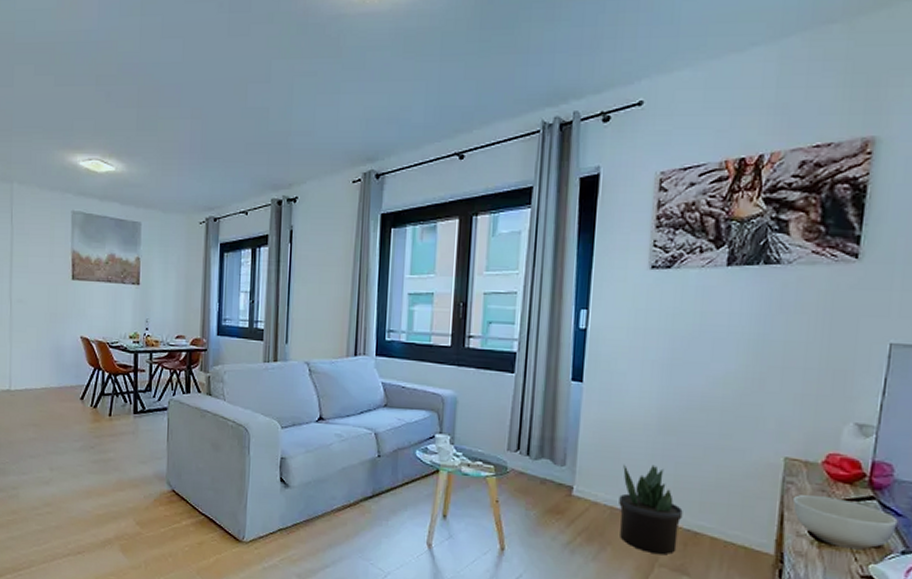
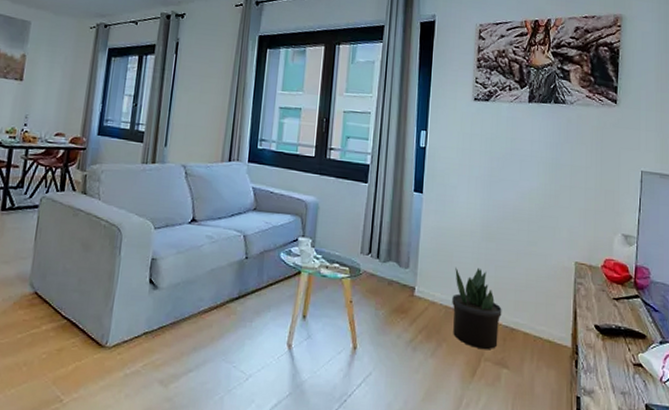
bowl: present [793,494,898,550] -> none [583,294,656,341]

